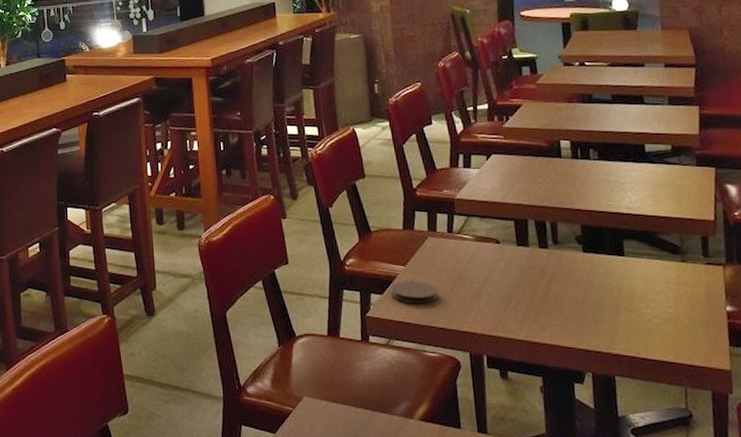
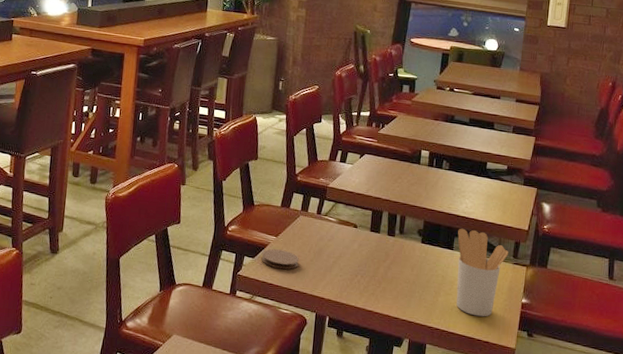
utensil holder: none [626,228,696,335] -> present [456,228,508,317]

